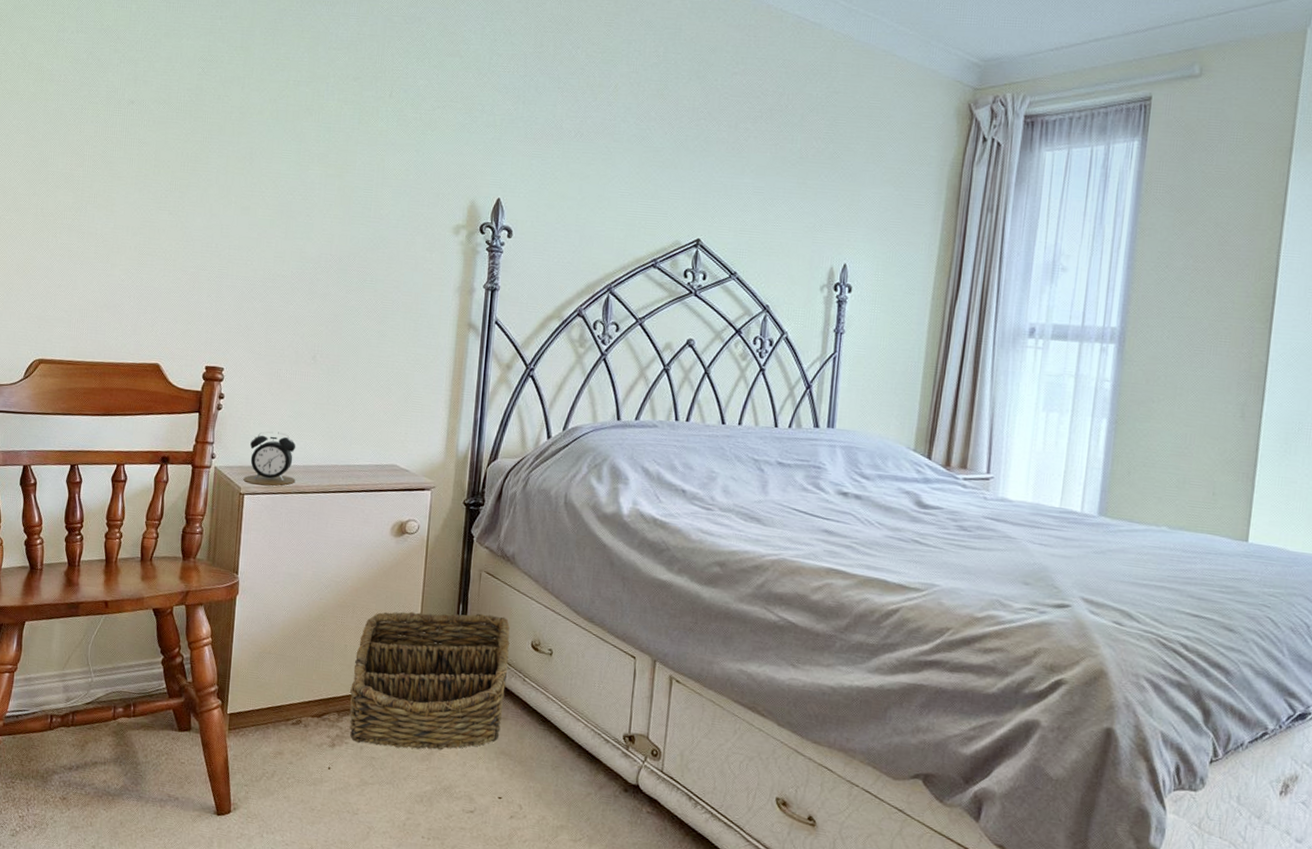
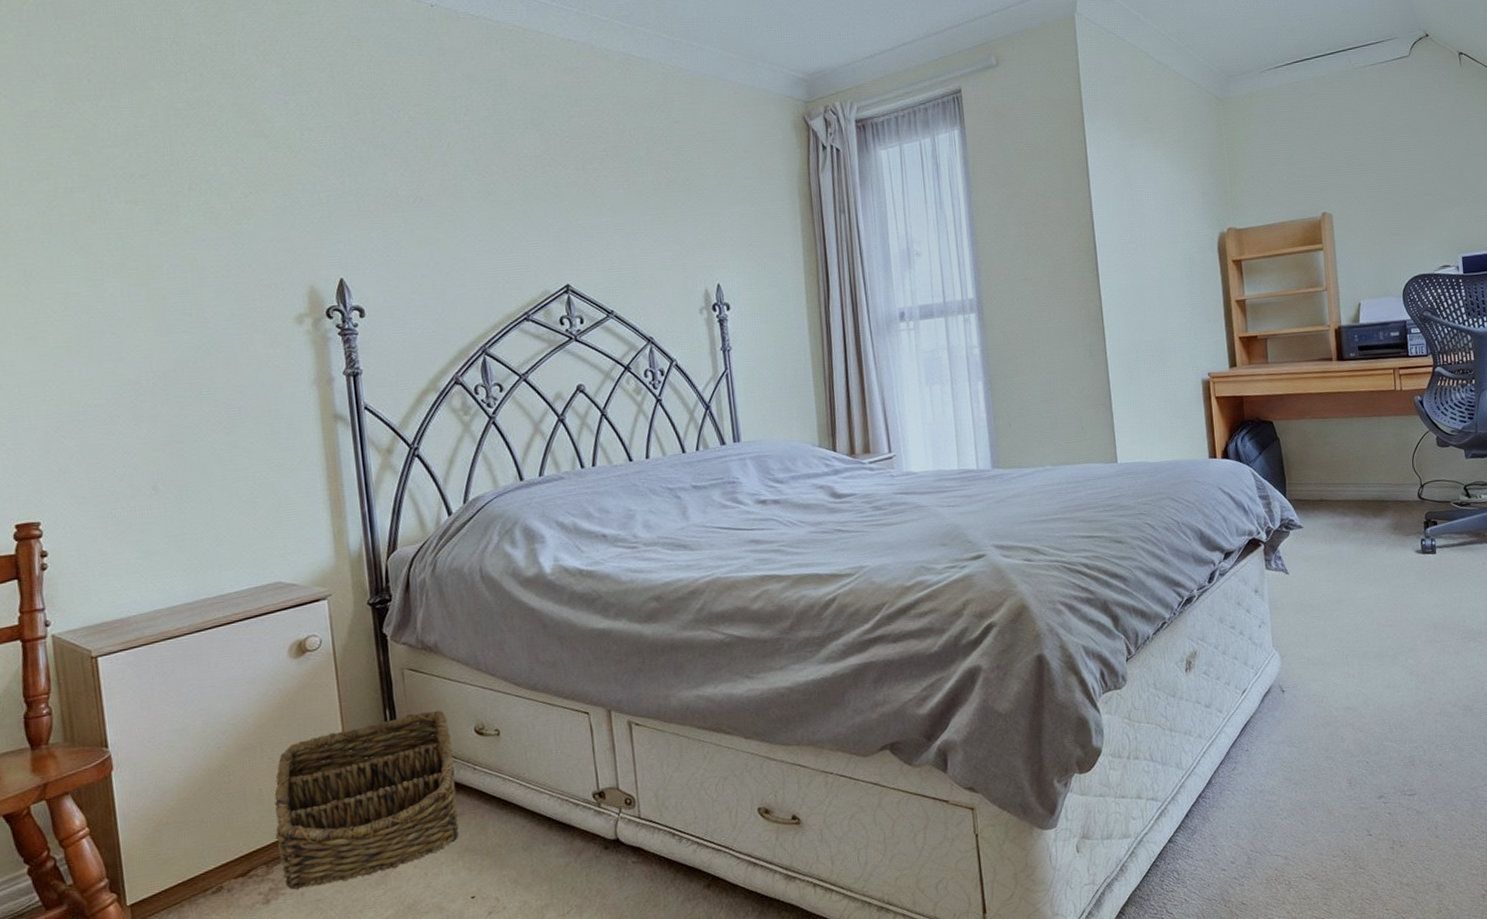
alarm clock: present [243,431,296,486] -> none [92,577,160,644]

